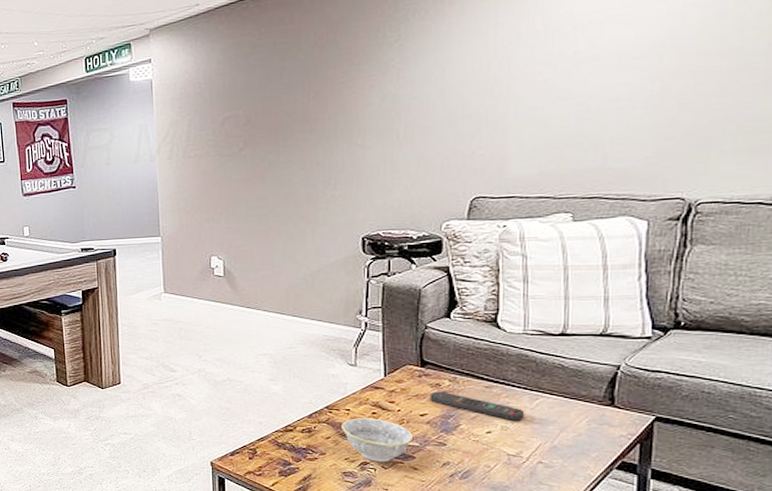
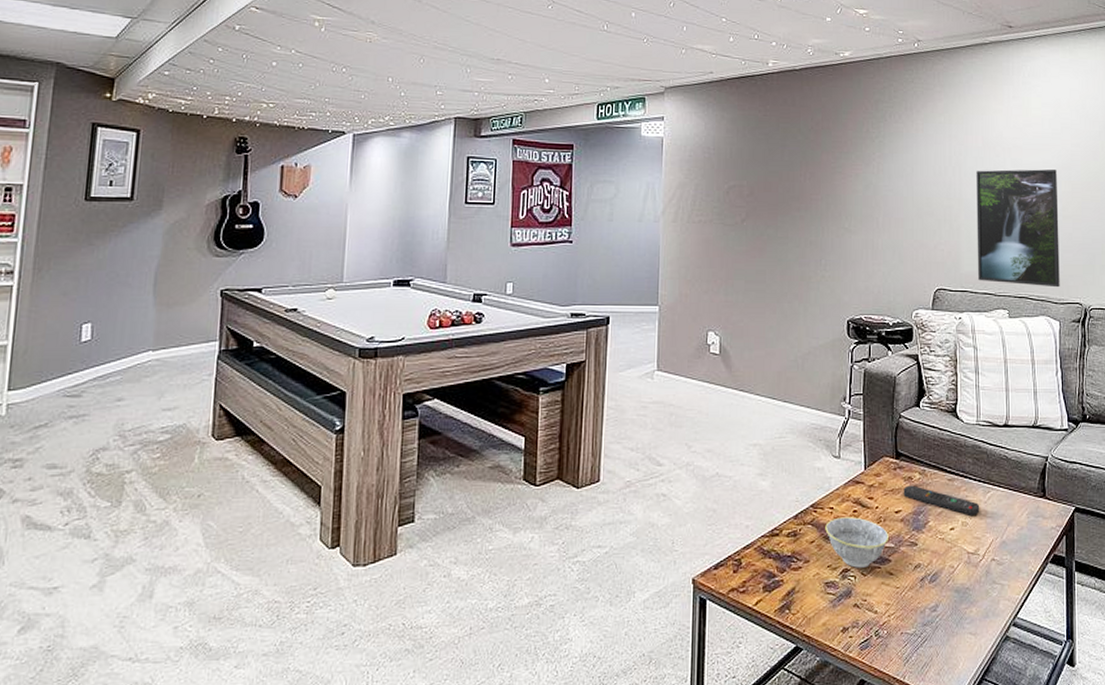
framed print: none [530,41,657,185] -> present [976,169,1060,288]

